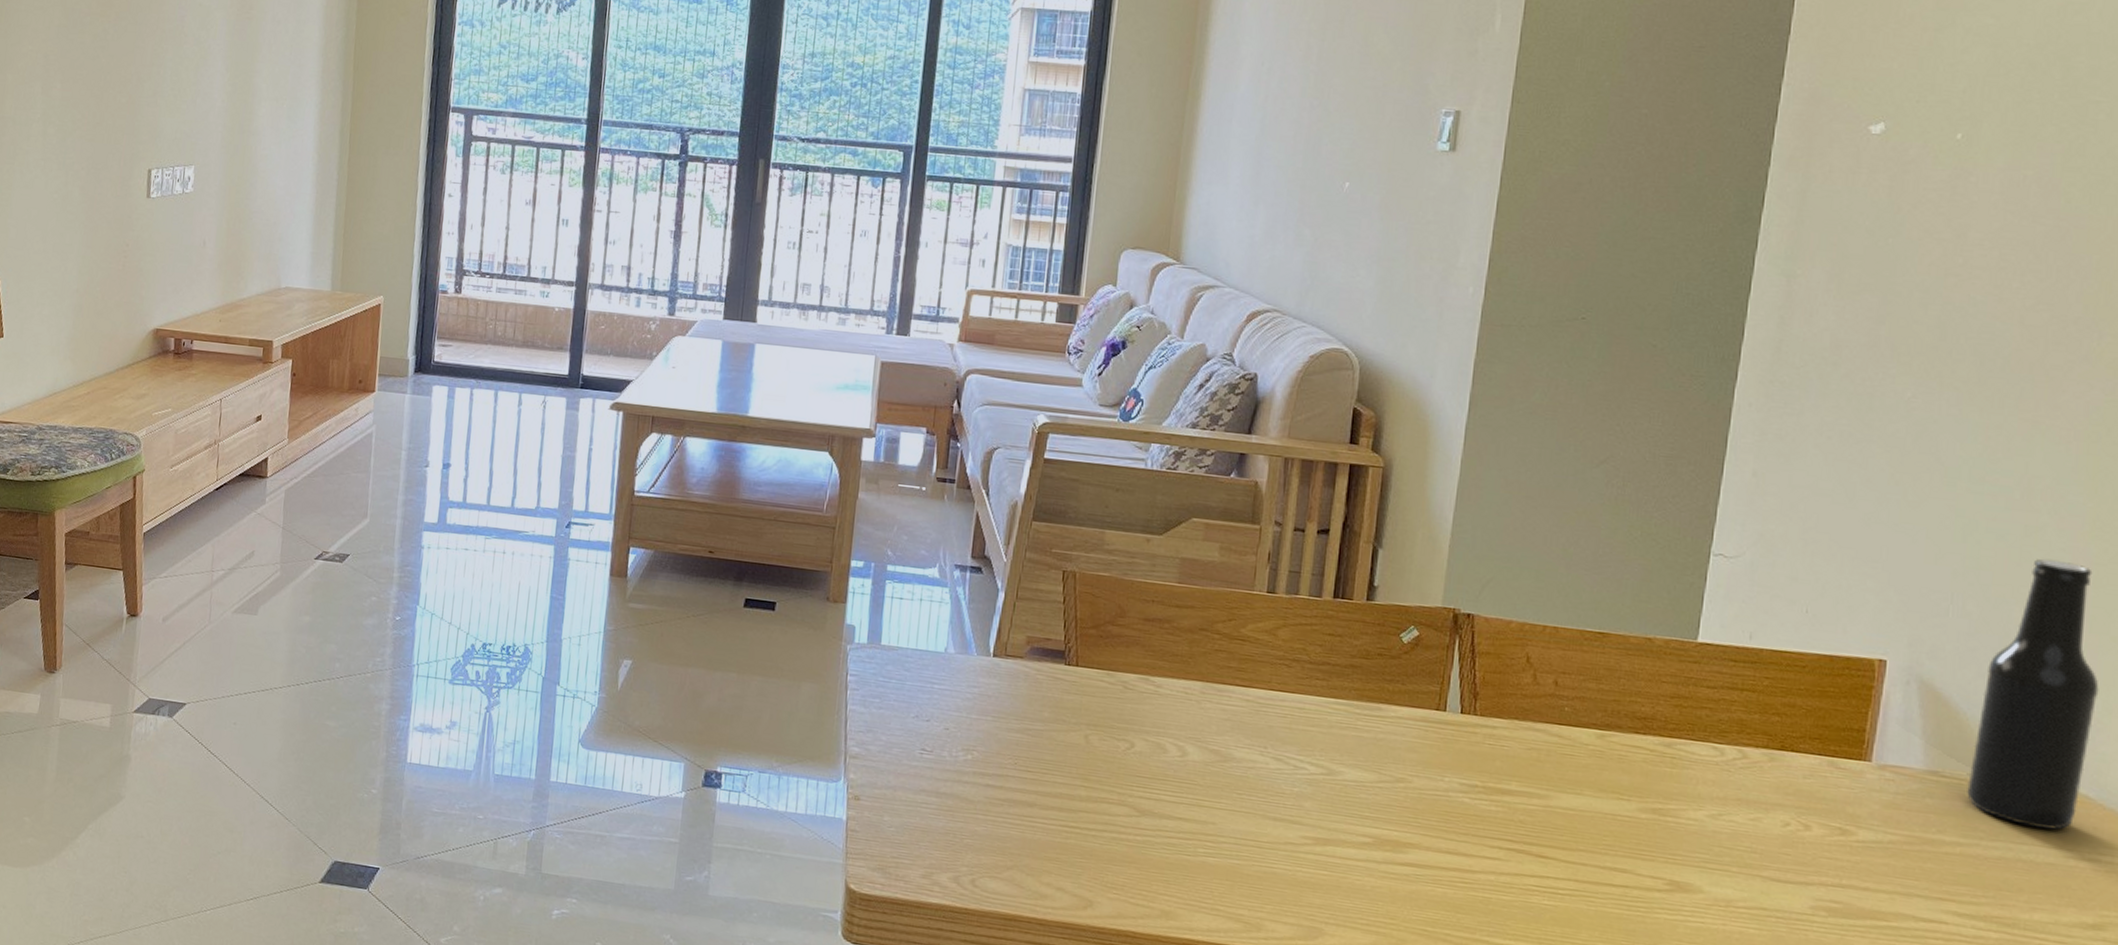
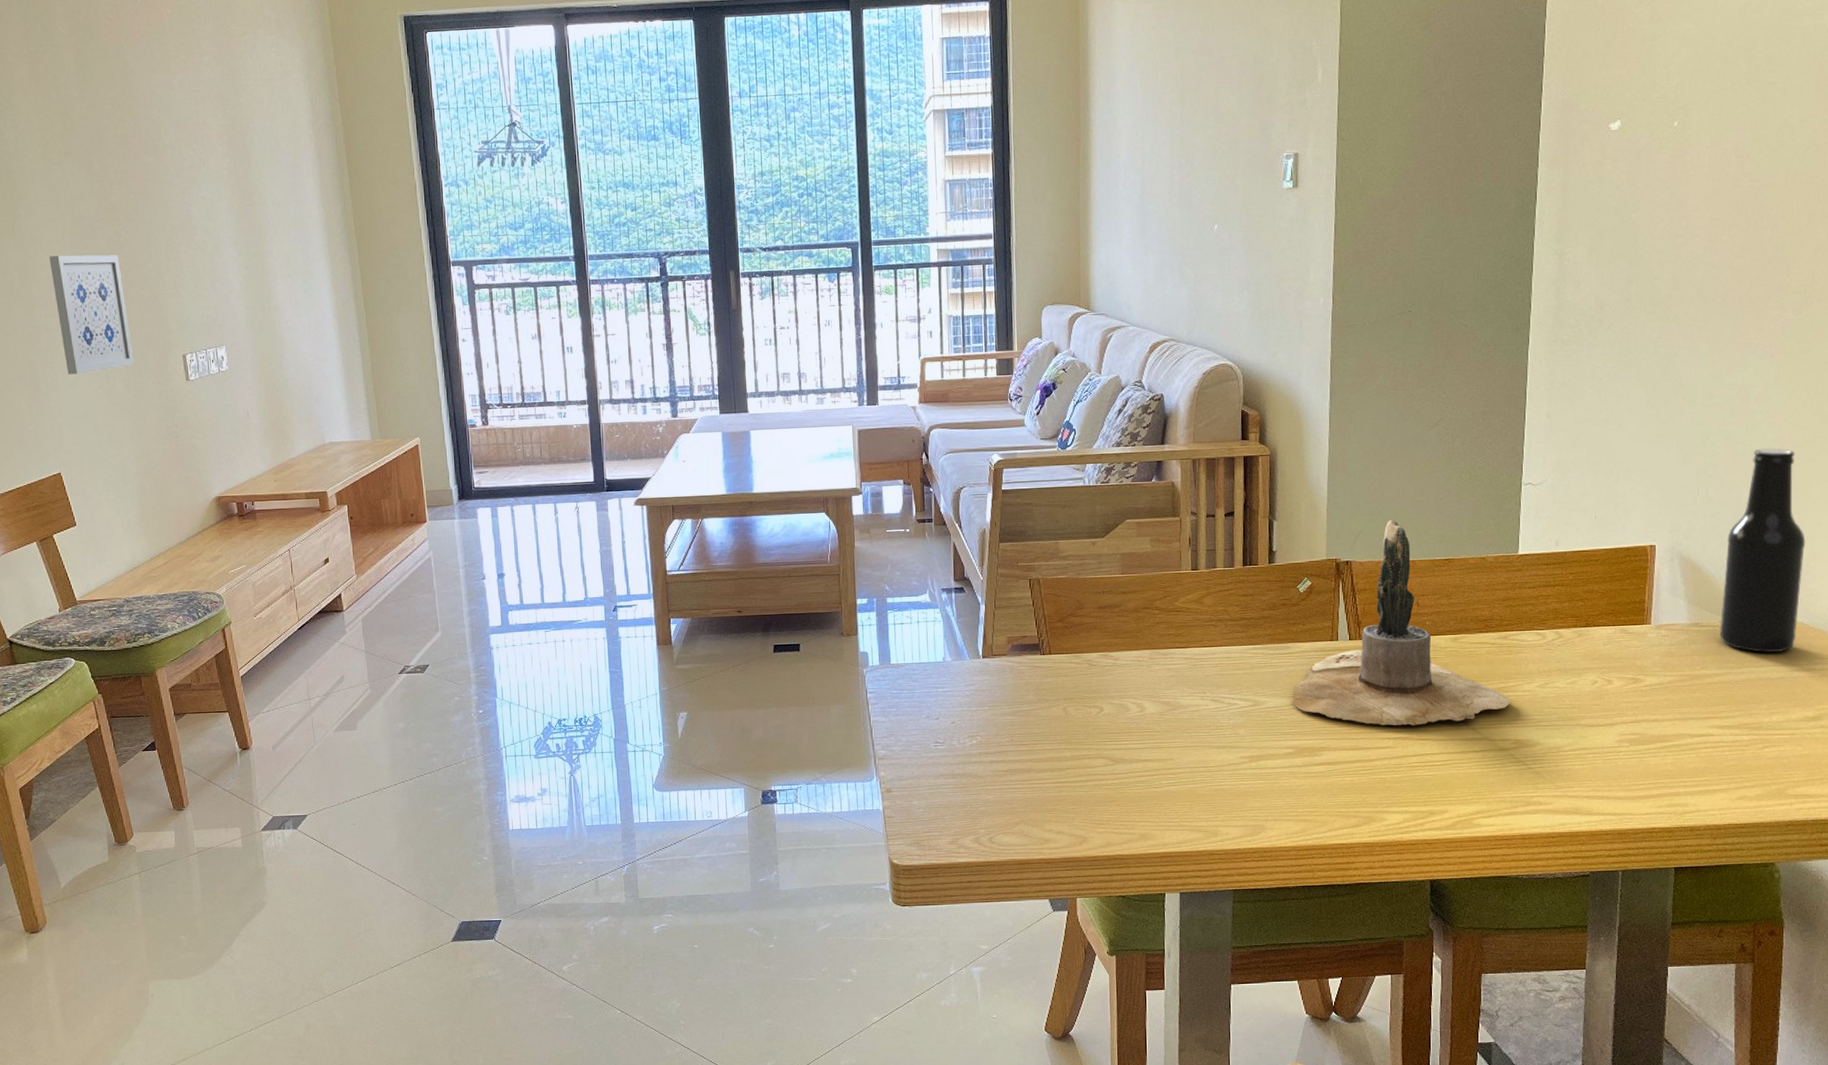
wall art: none [26,45,102,175] -> present [49,255,135,375]
potted cactus: none [1378,572,1669,844] -> present [1293,520,1511,726]

